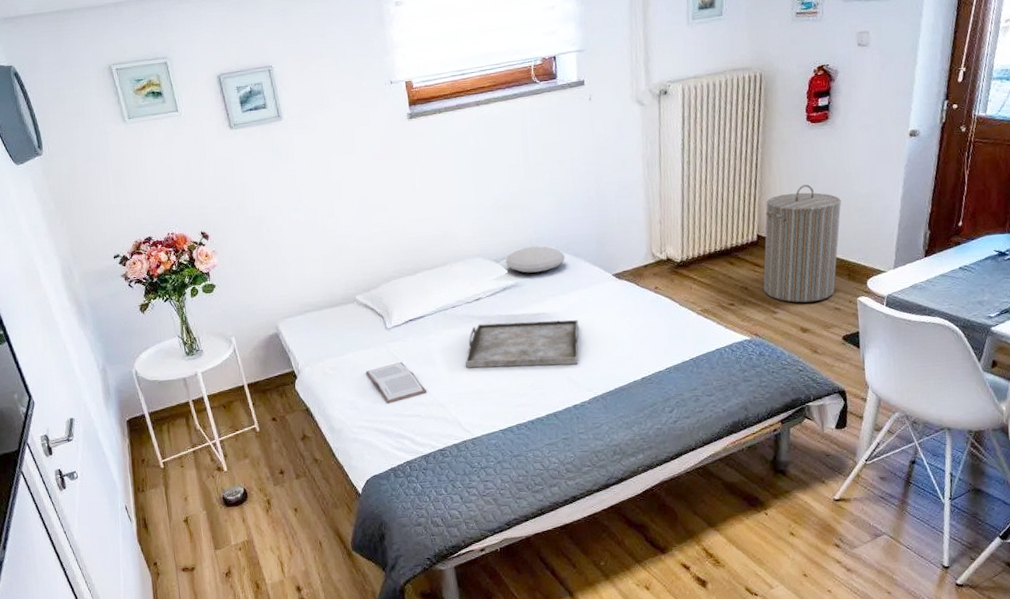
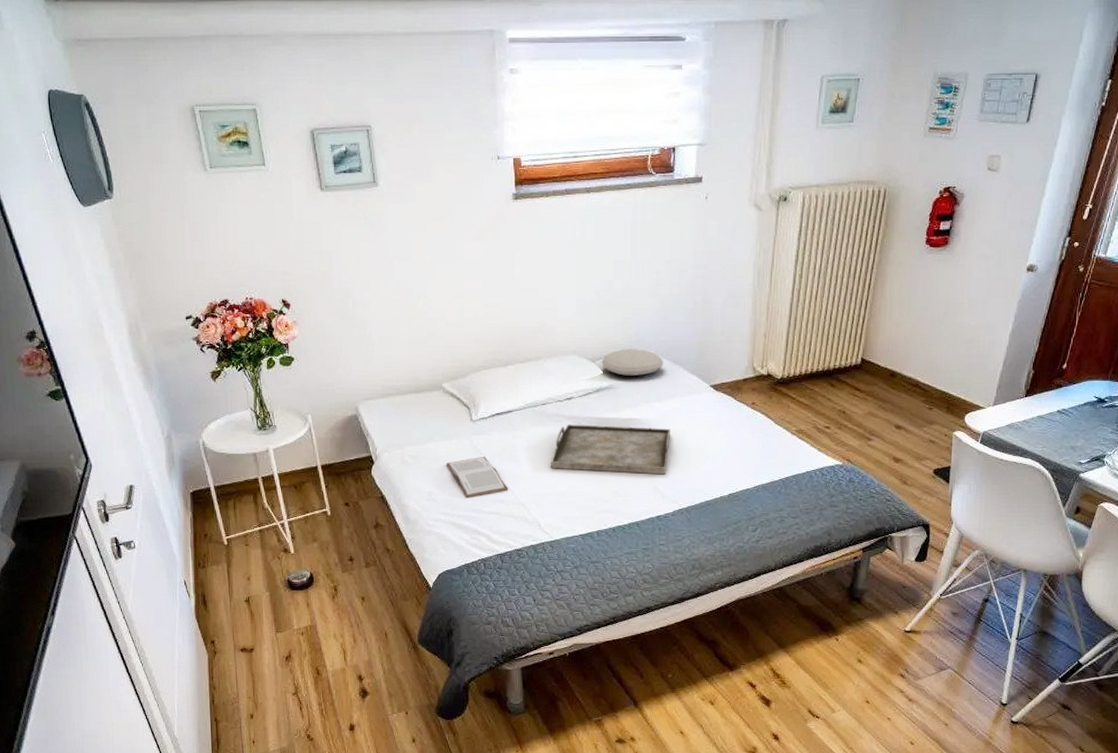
laundry hamper: present [763,184,841,303] -> none [861,311,950,432]

